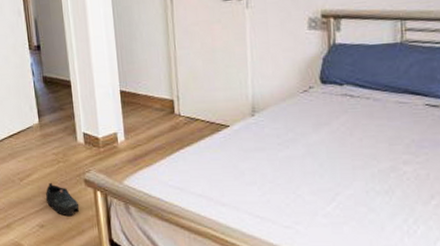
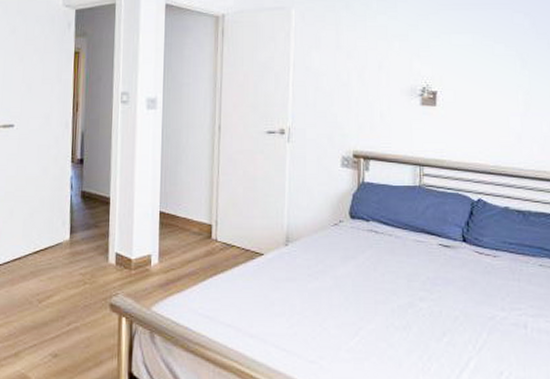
shoe: present [46,182,80,217] -> none [65,305,101,345]

